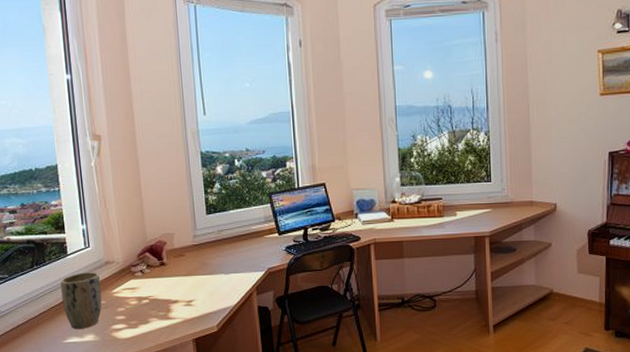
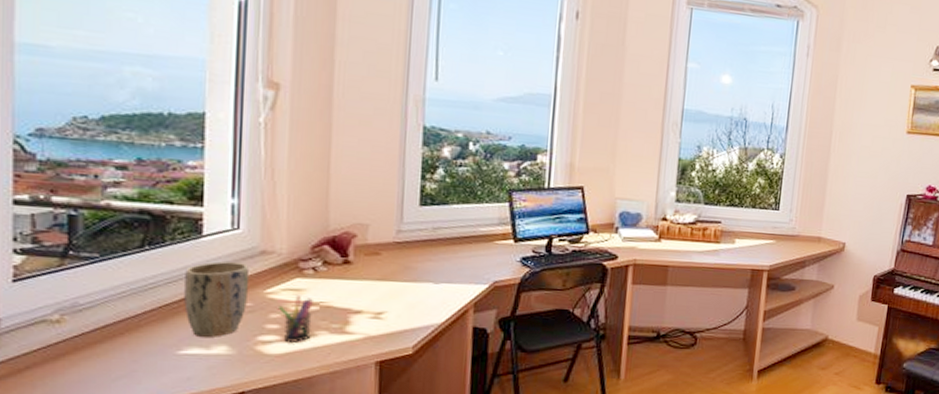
pen holder: none [121,293,147,328] -> present [277,296,313,342]

